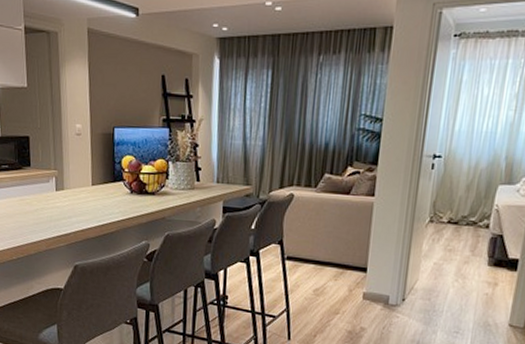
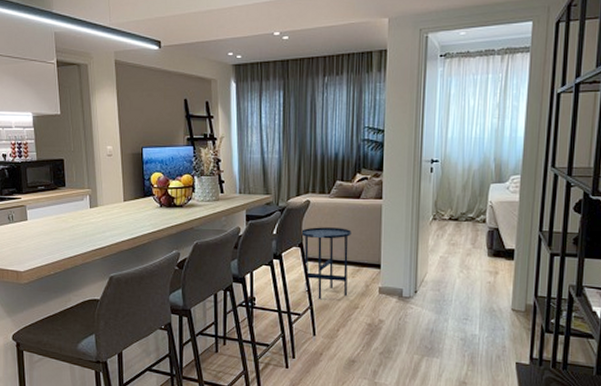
side table: none [281,223,338,302] -> present [300,227,352,300]

